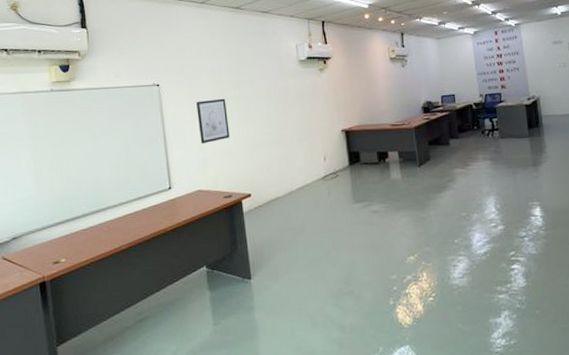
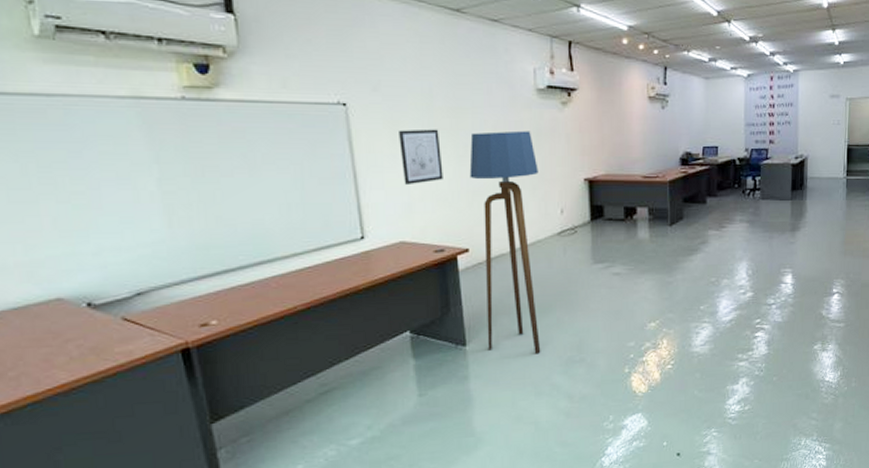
floor lamp: none [249,94,314,287] -> present [469,130,541,355]

